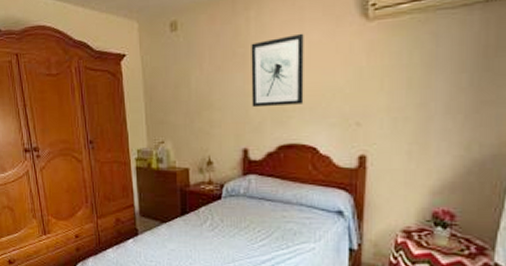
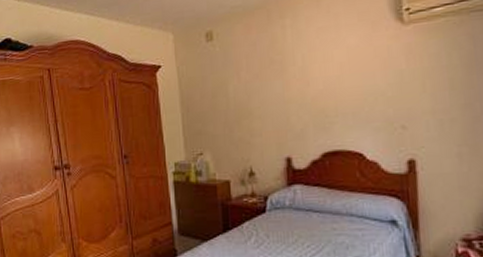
wall art: present [251,33,304,108] -> none [288,38,346,115]

